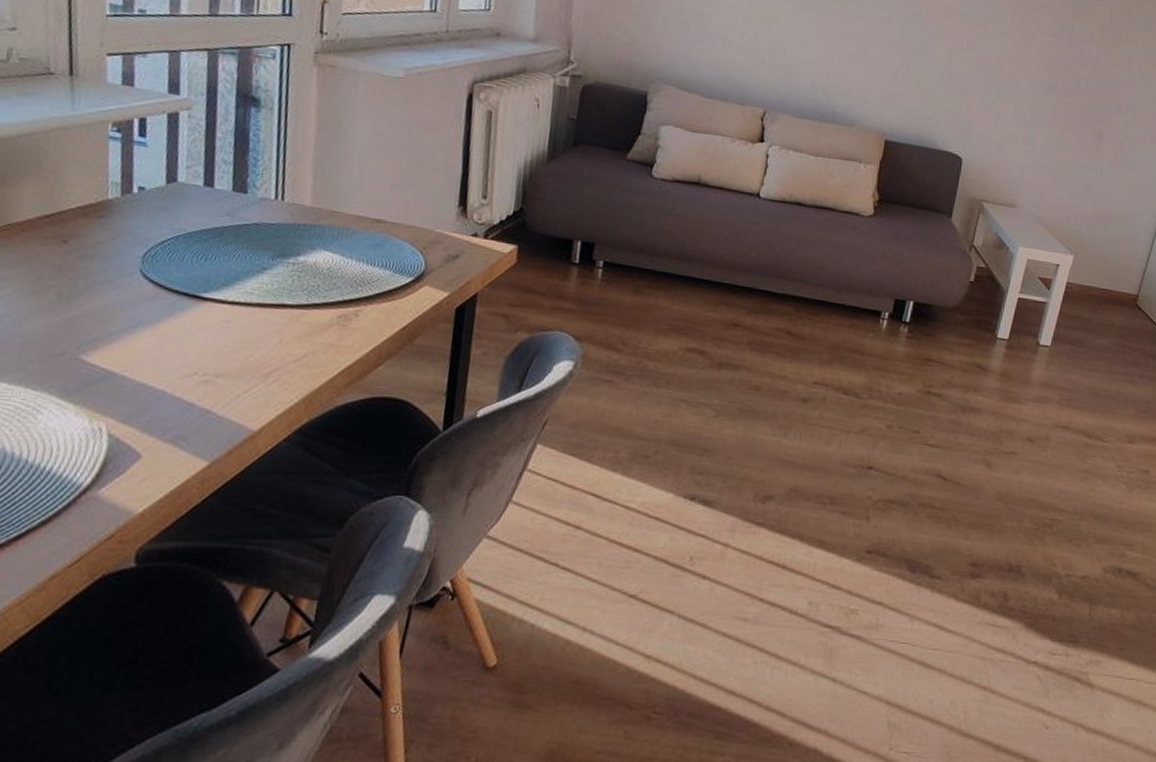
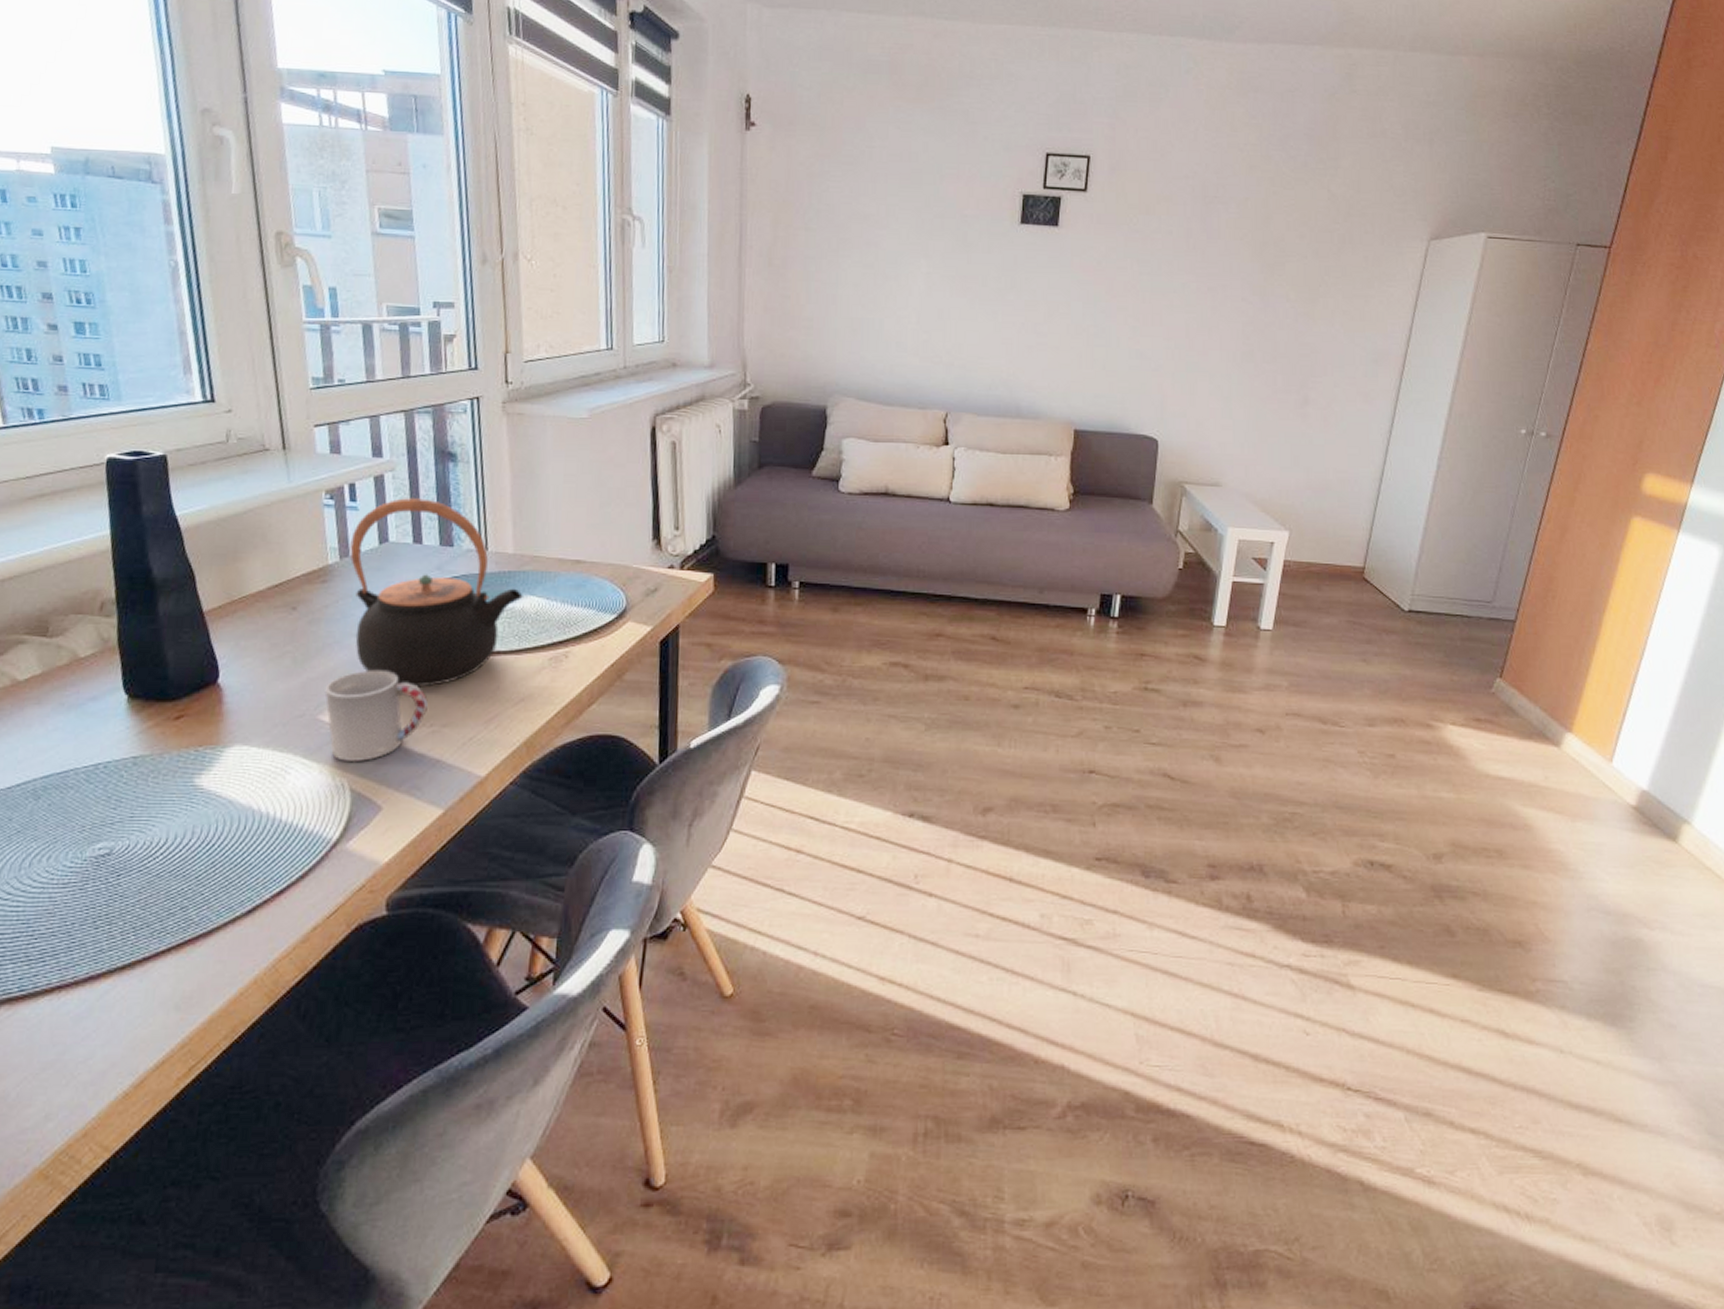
cup: none [90,312,203,406] -> present [326,669,428,761]
teapot: none [129,138,317,335] -> present [349,498,523,687]

